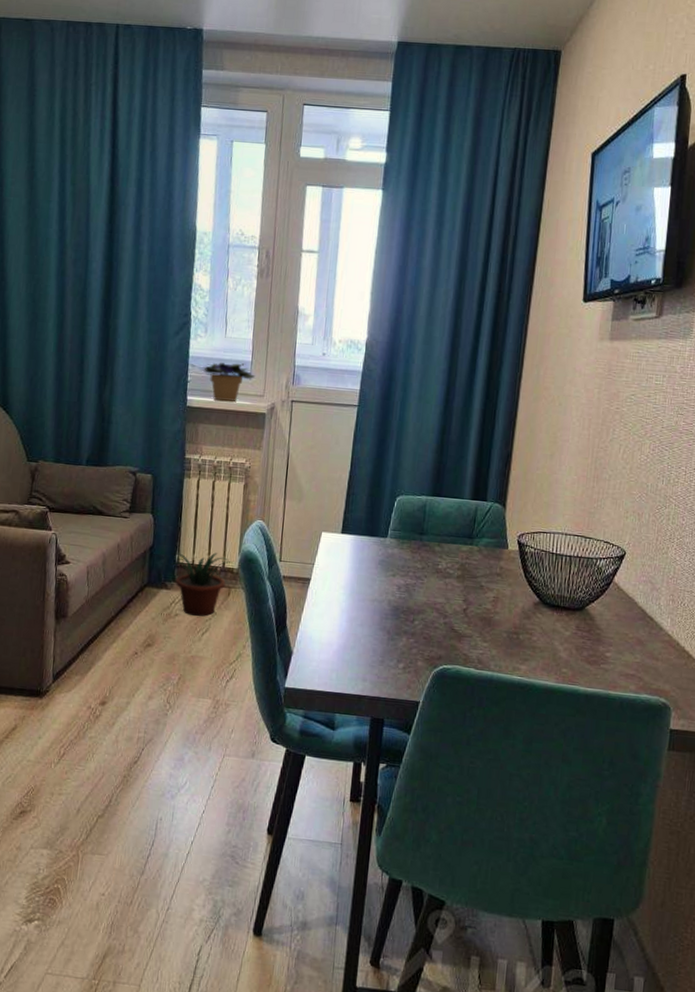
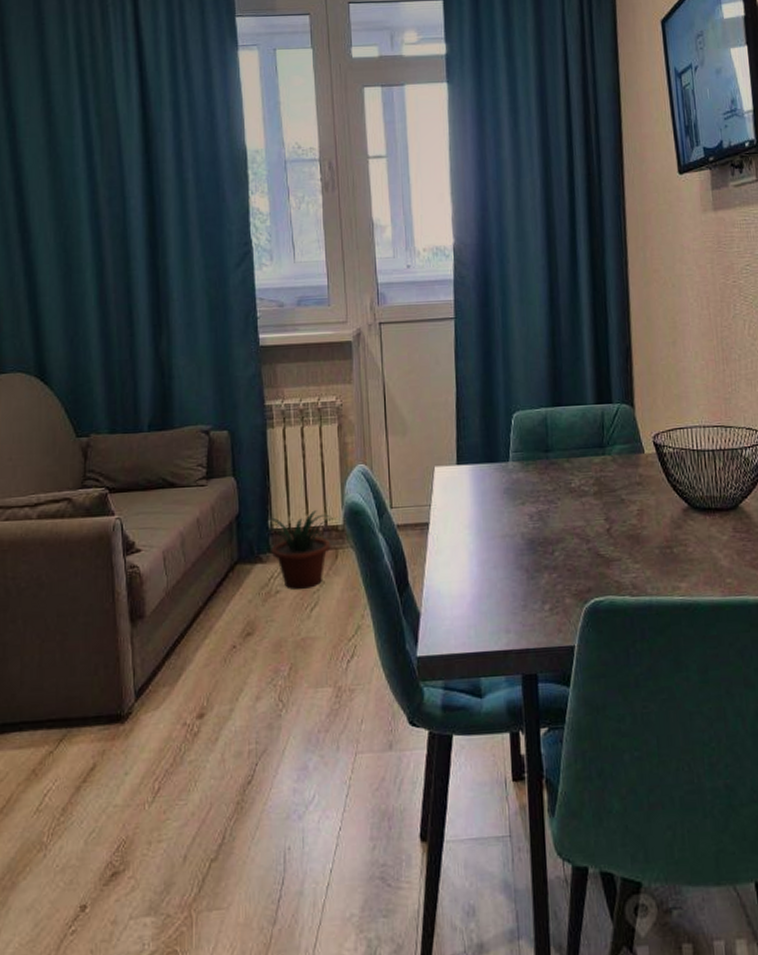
potted flower: present [200,362,256,402] -> none [270,289,335,334]

